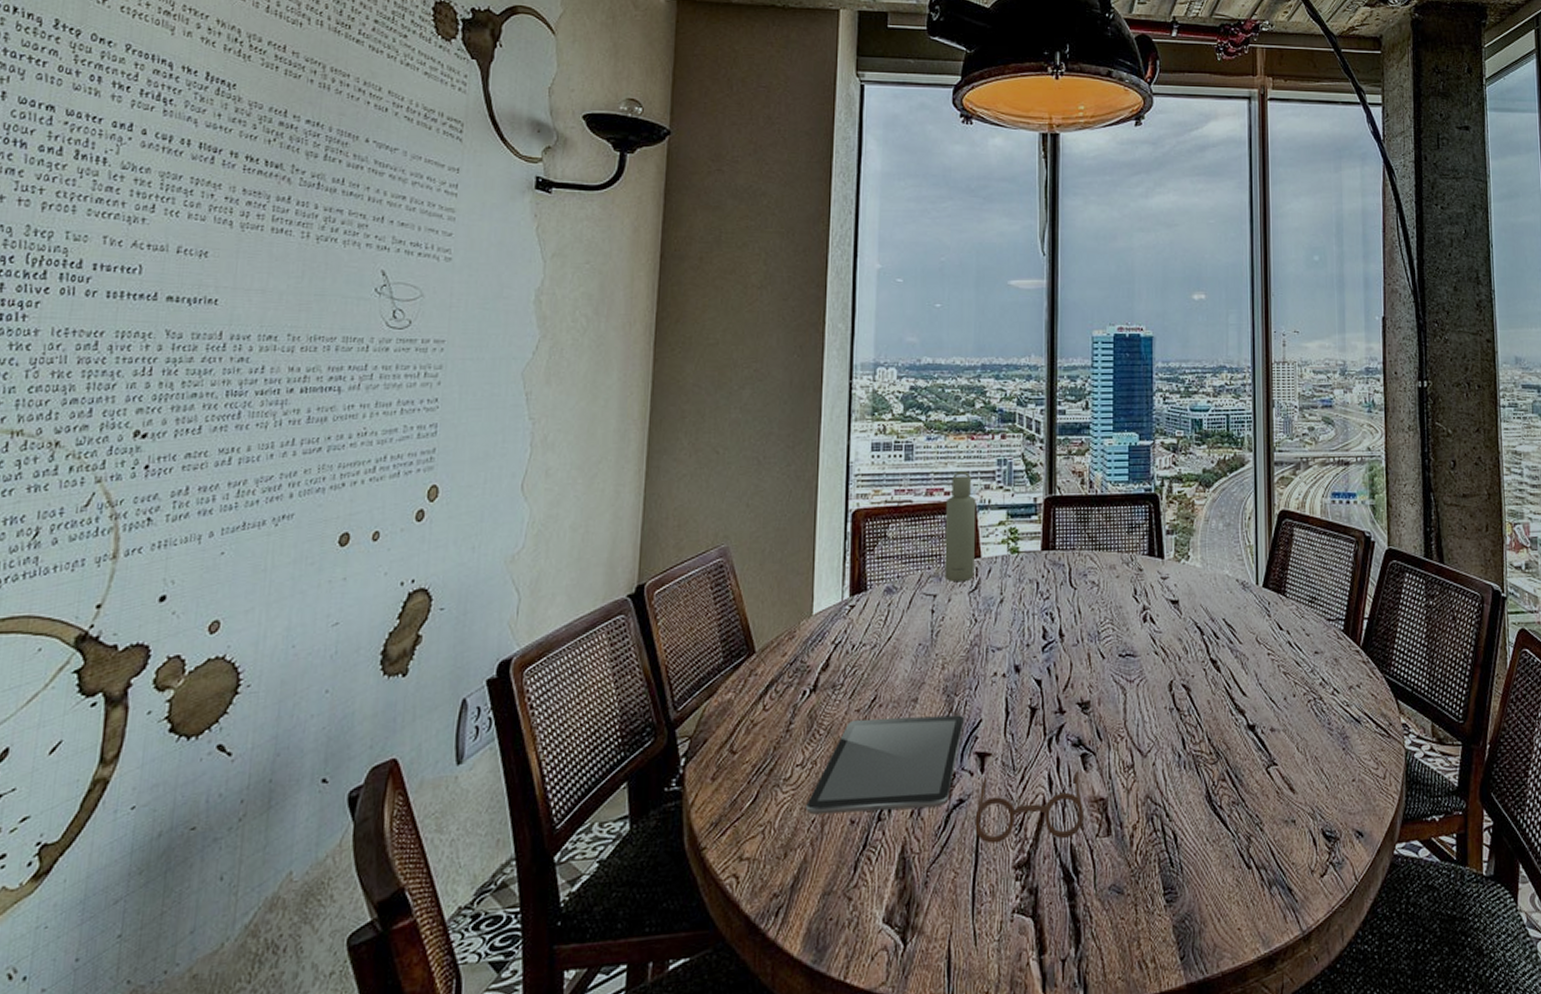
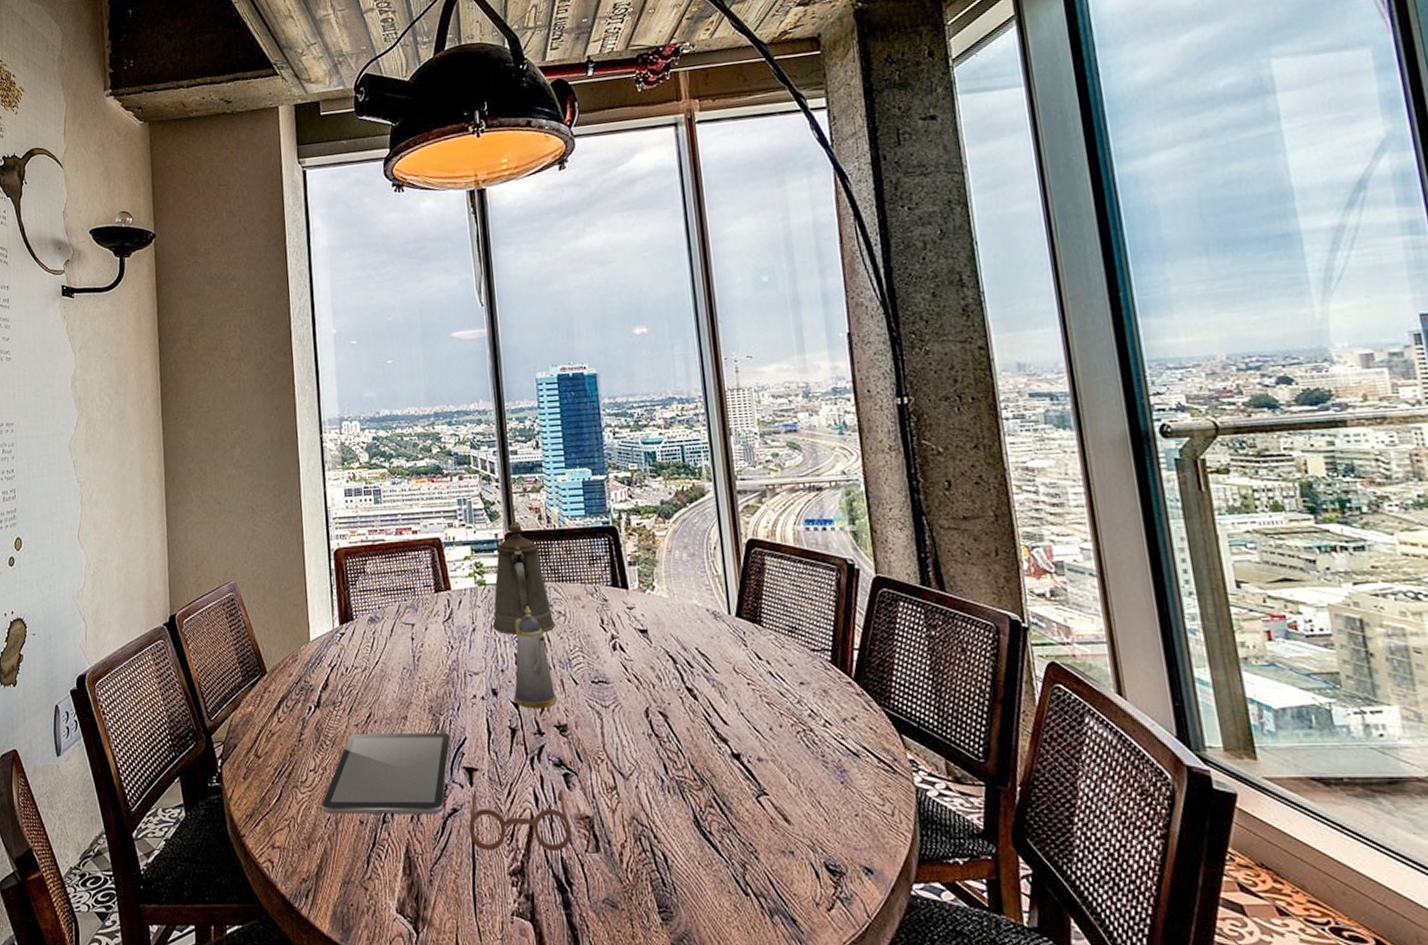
bottle: present [944,471,977,581] -> none [414,511,447,612]
coffee pot: none [1022,486,1087,607] -> present [492,523,555,636]
coffee pot: none [1036,575,1083,685] -> present [513,606,558,708]

